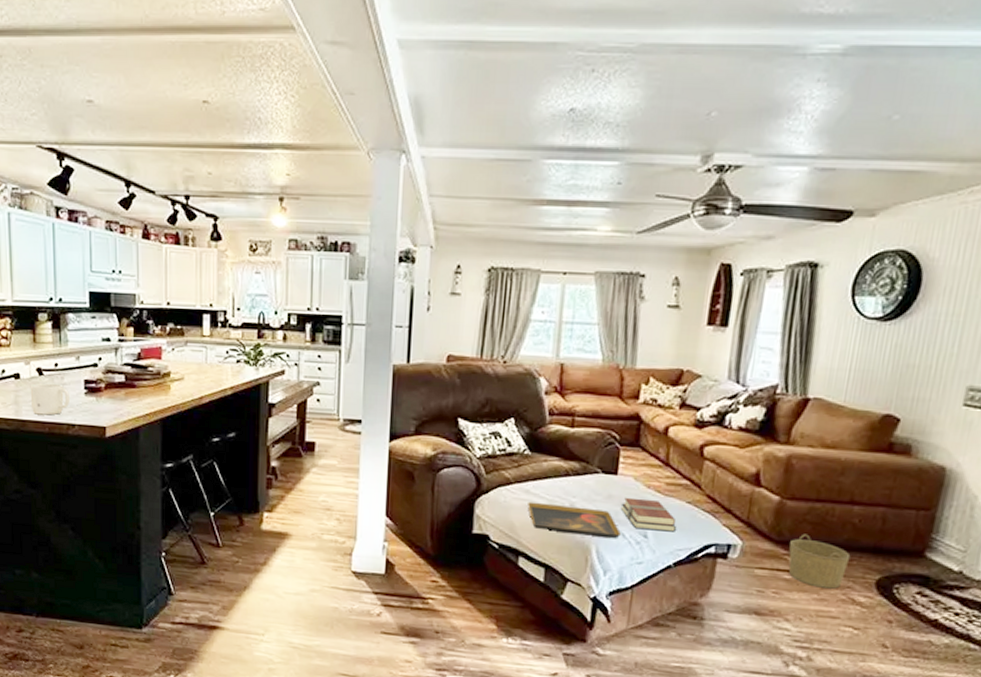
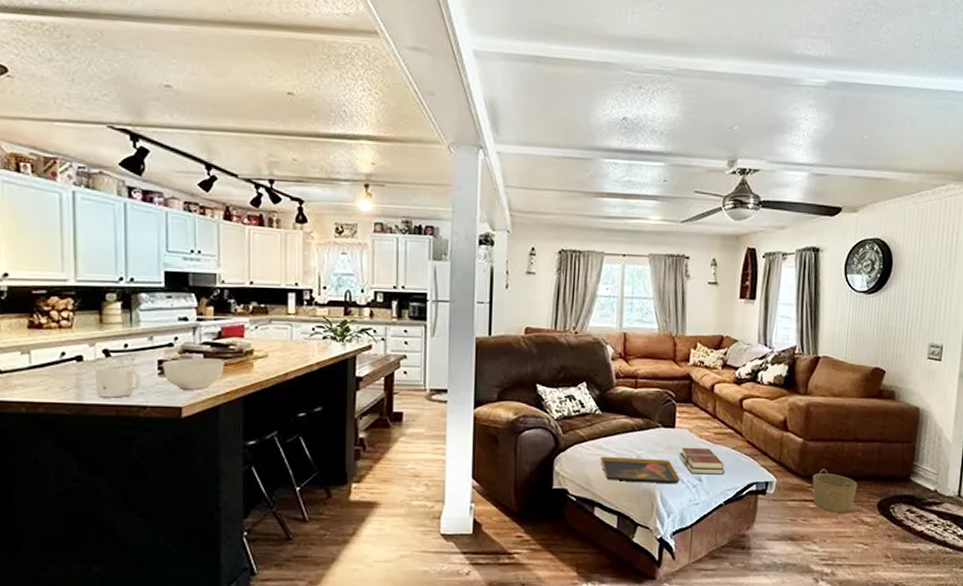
bowl: none [88,378,144,411] -> present [162,358,224,390]

